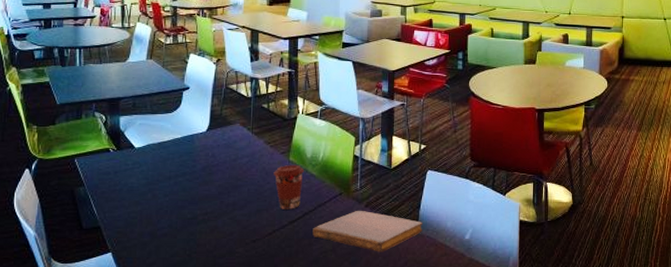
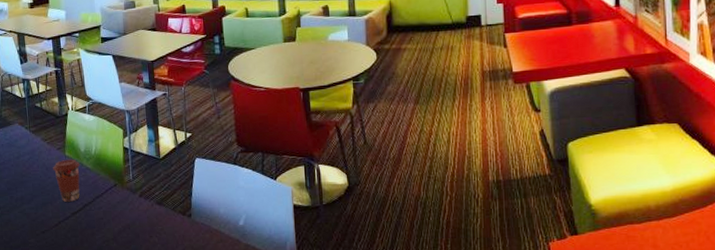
notebook: present [312,210,422,252] -> none [94,200,196,240]

